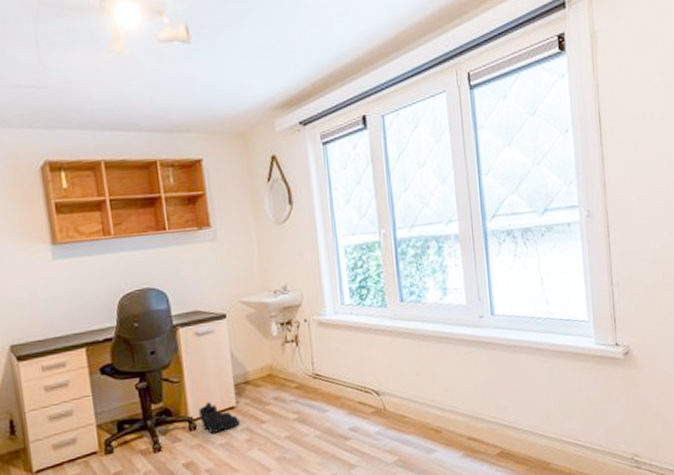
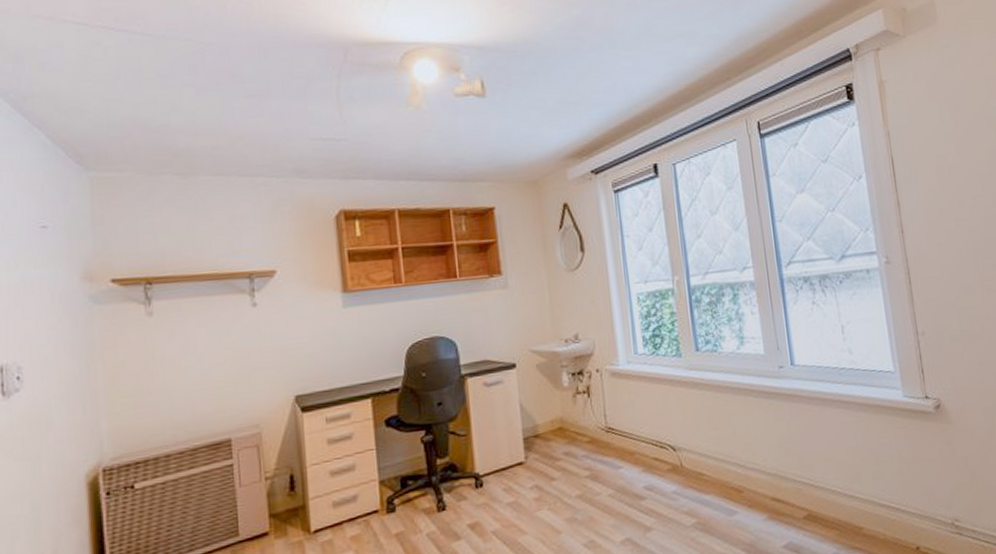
boots: present [198,402,240,435] -> none [485,457,529,493]

